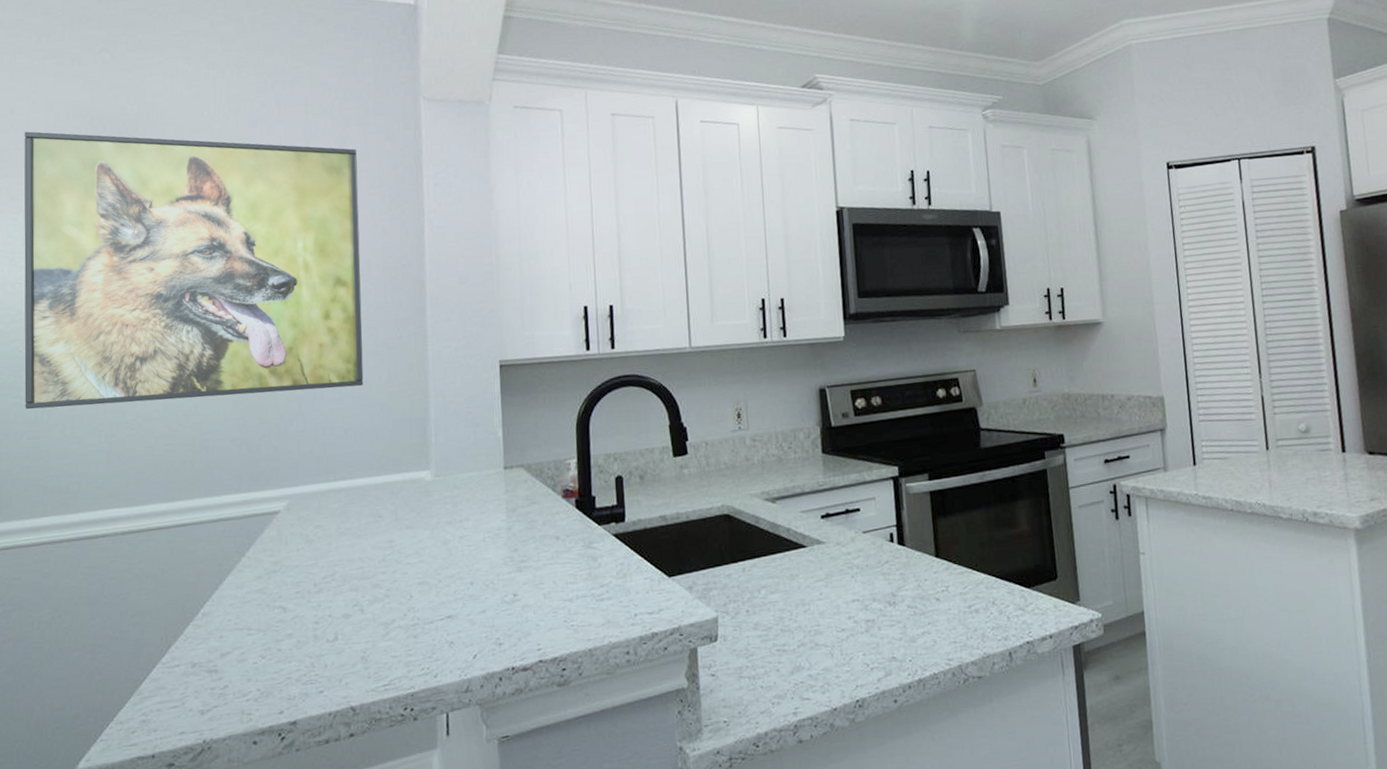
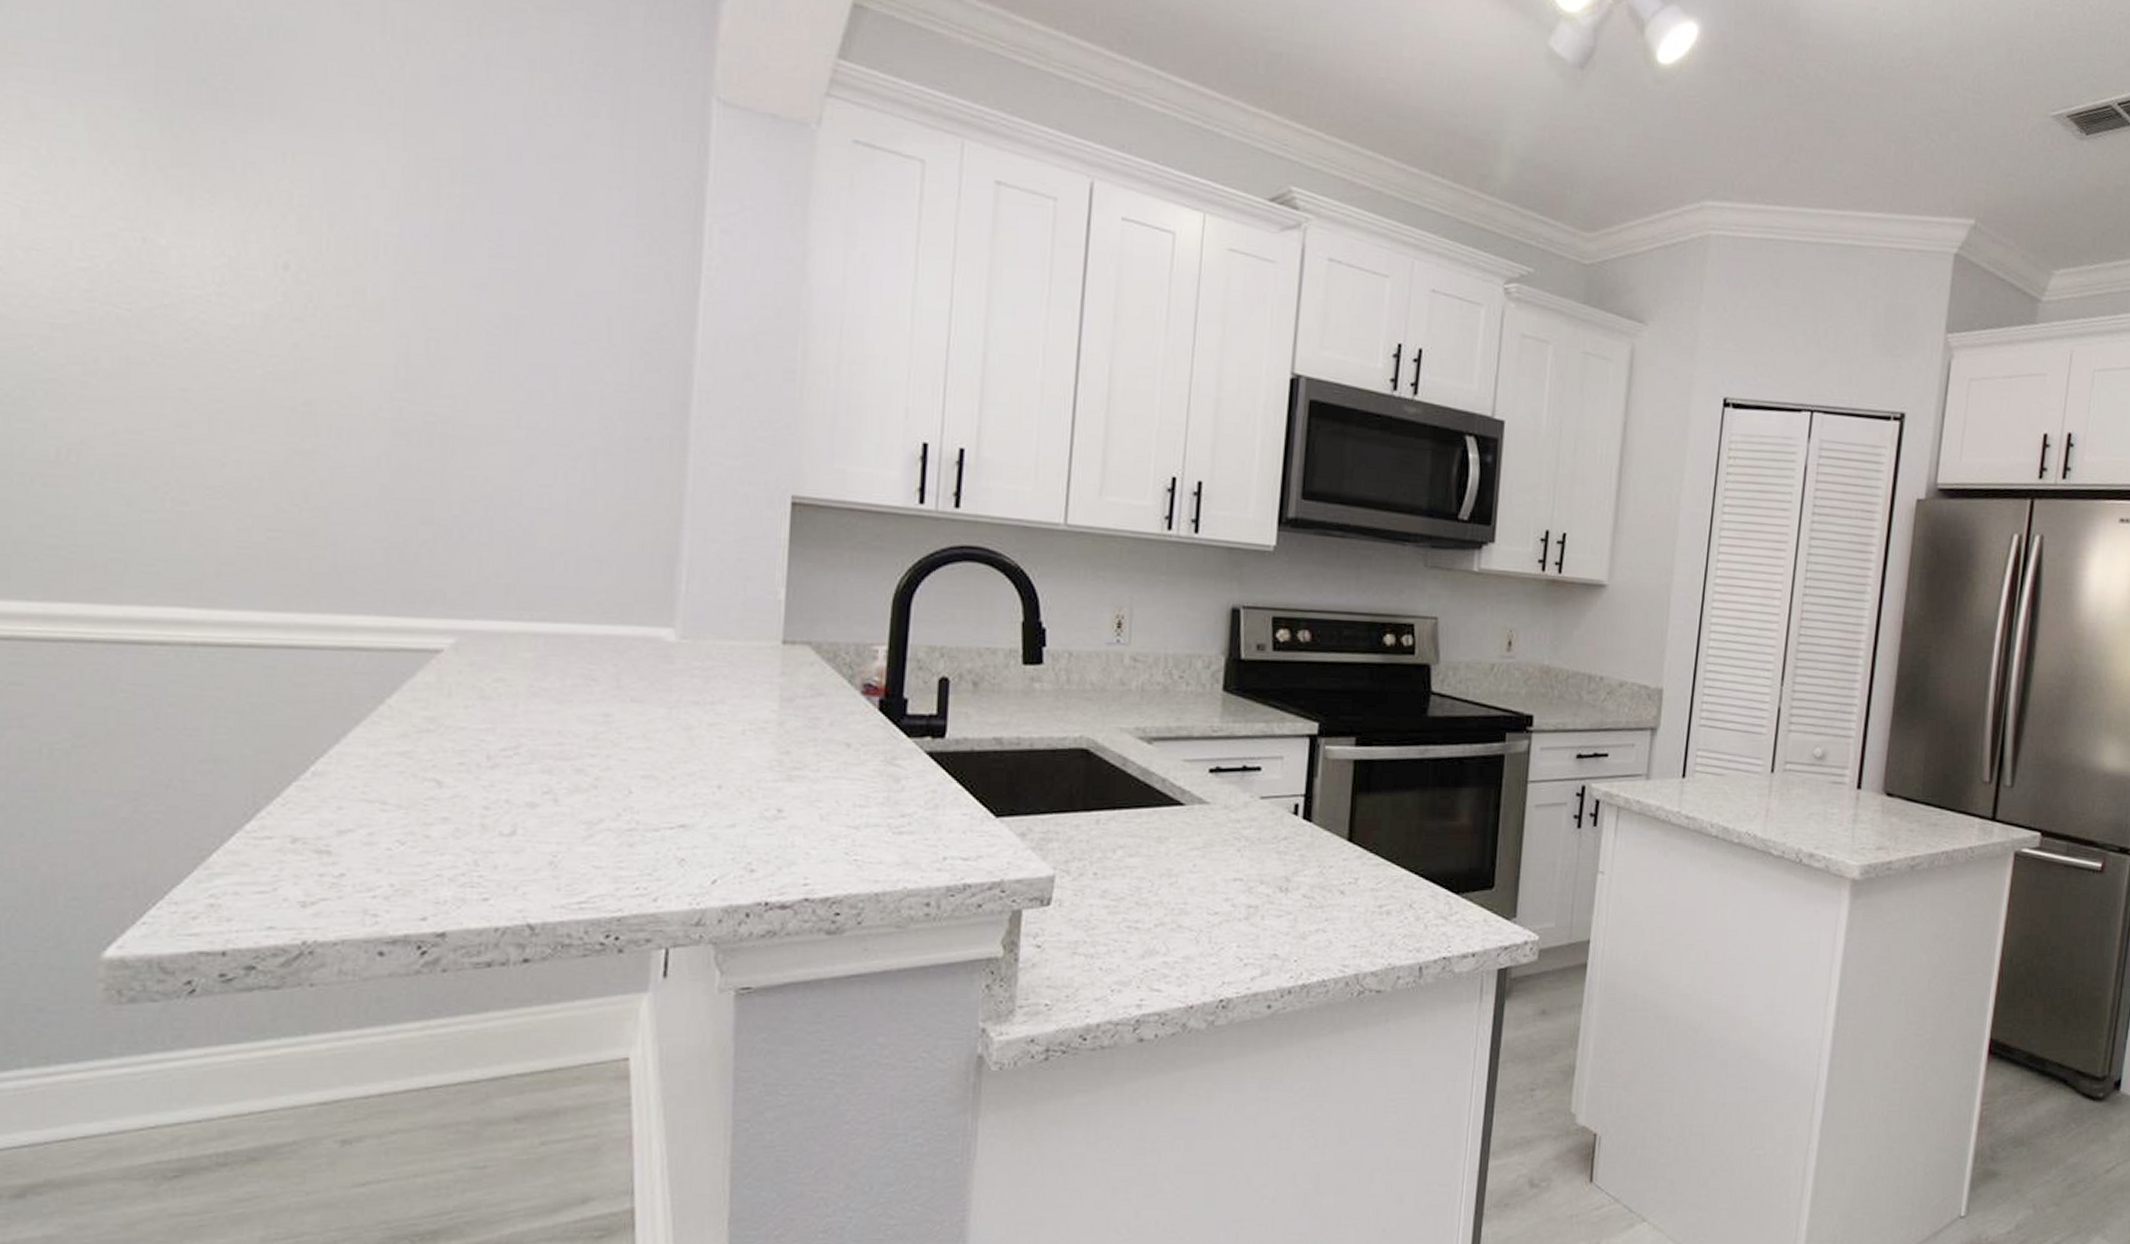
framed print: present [24,131,364,410] -> none [39,15,606,497]

